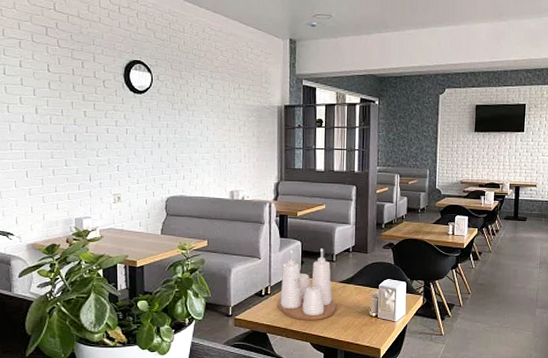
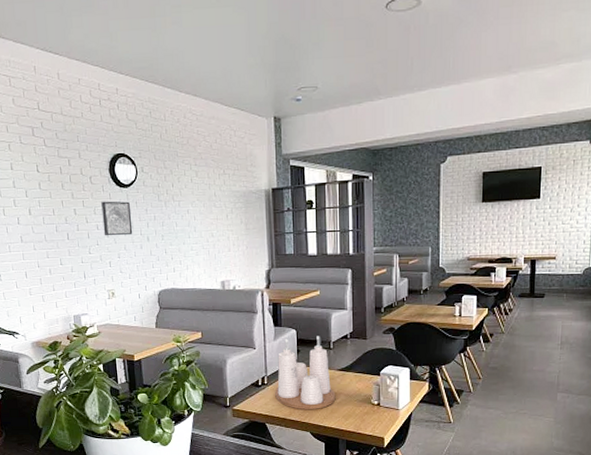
wall art: none [113,105,144,141] -> present [101,201,133,236]

